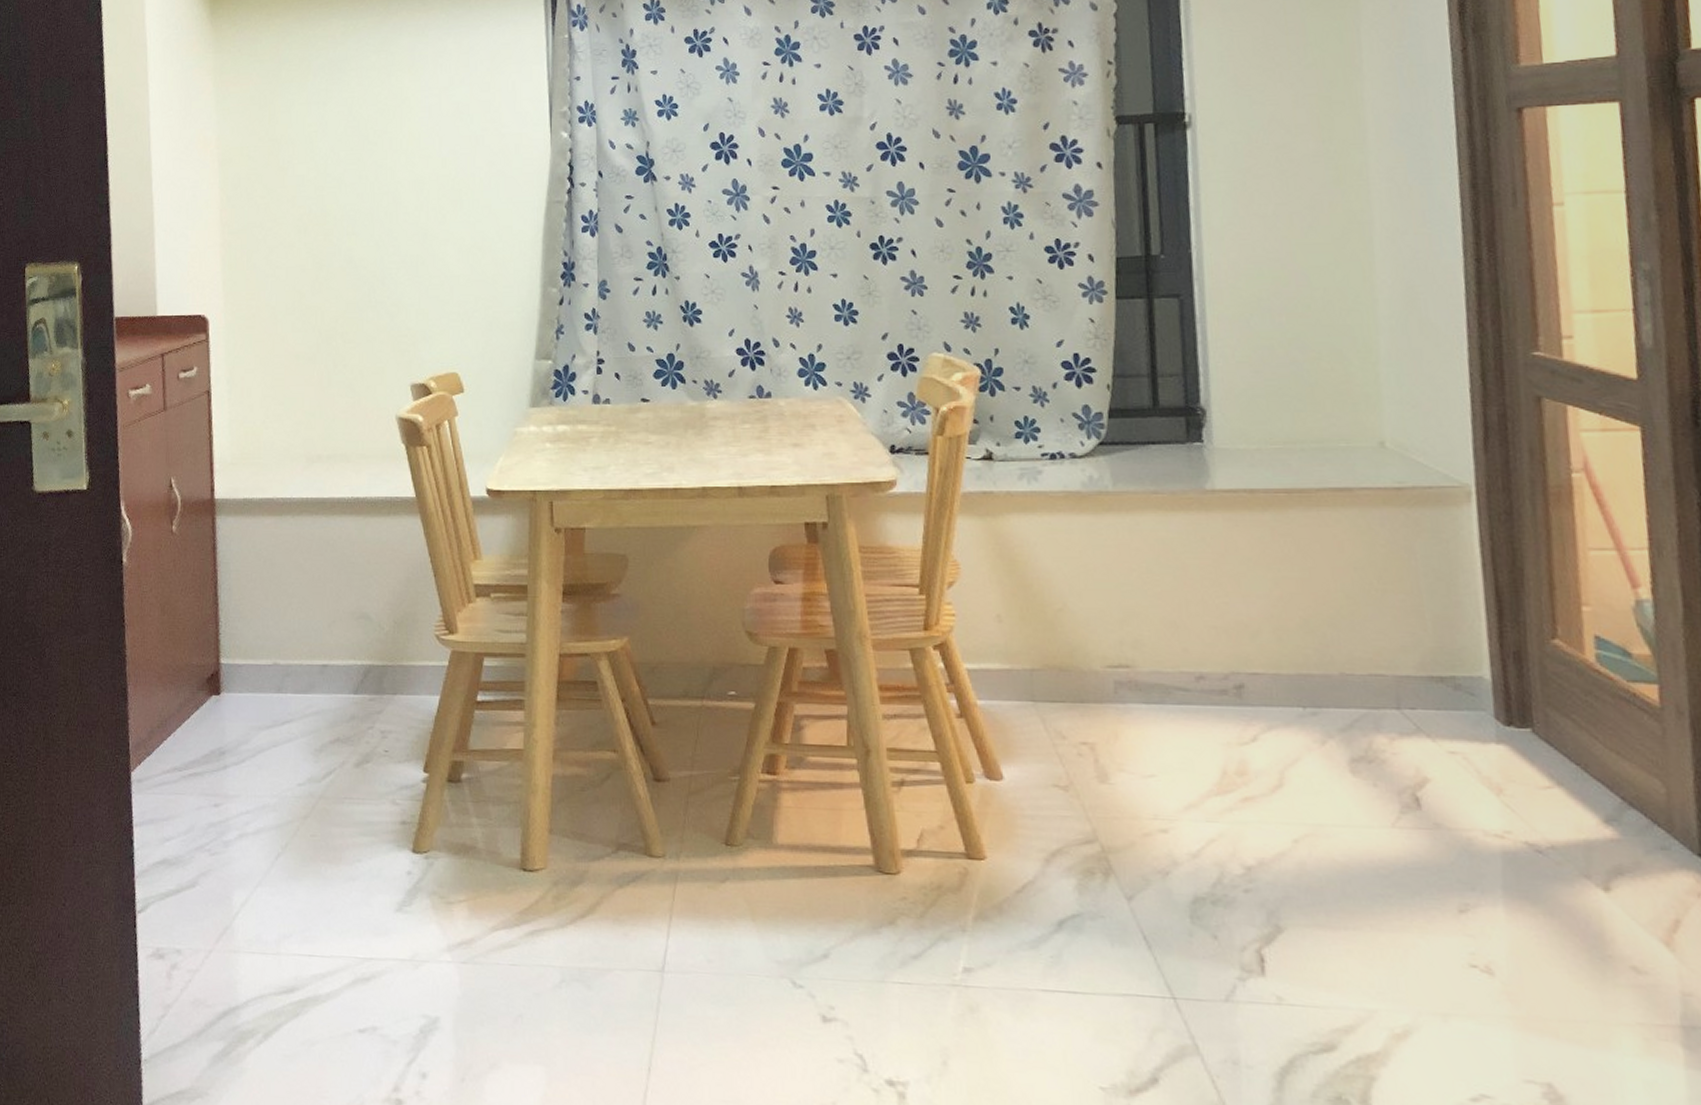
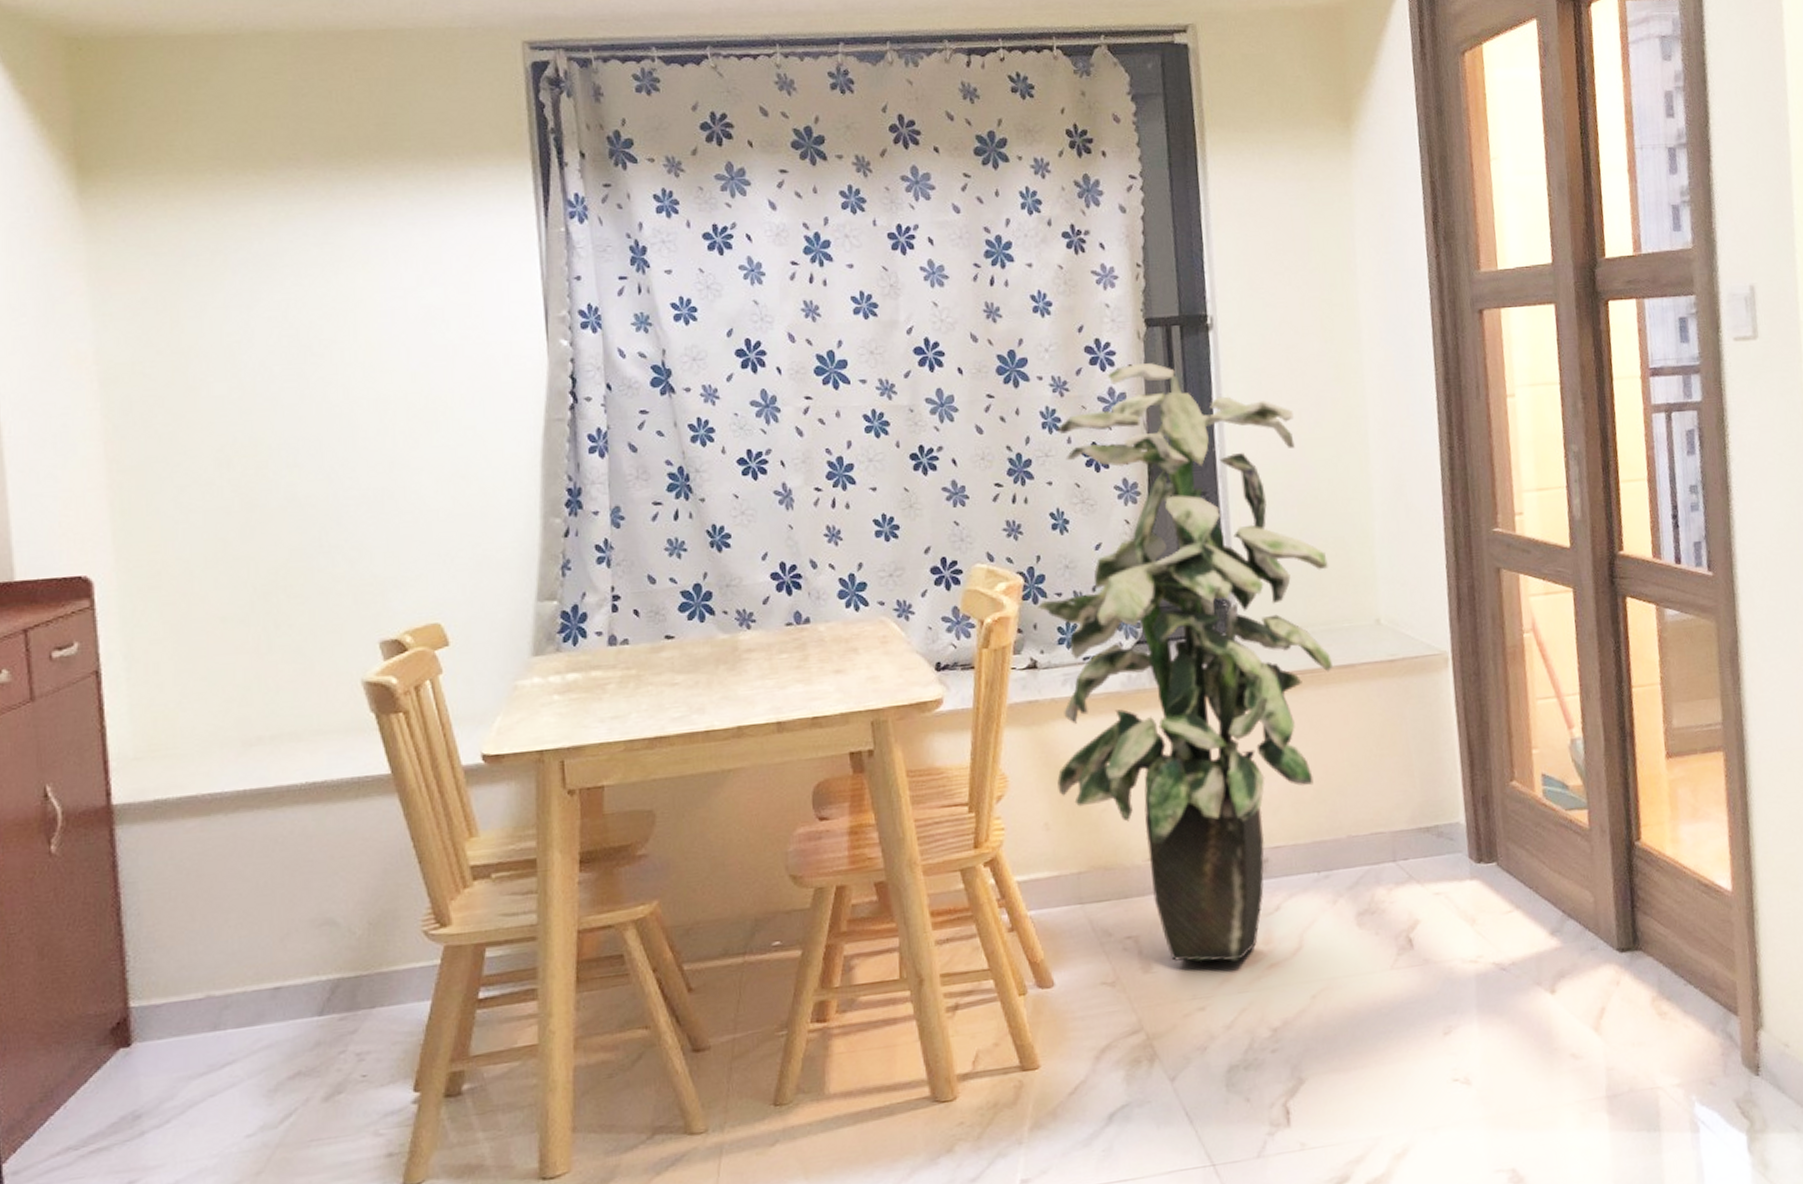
indoor plant: none [994,161,1325,787] -> present [1037,363,1333,962]

